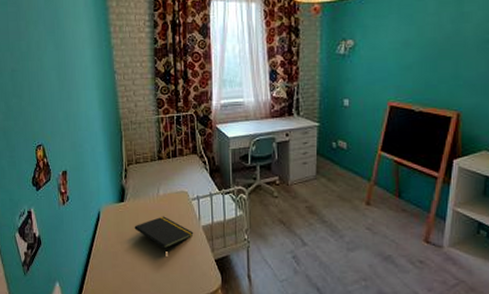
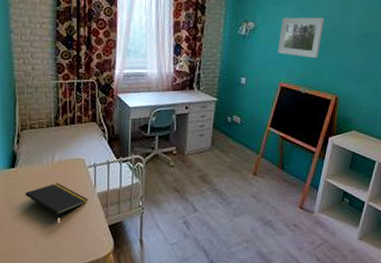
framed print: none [383,26,435,72] -> present [278,17,325,58]

